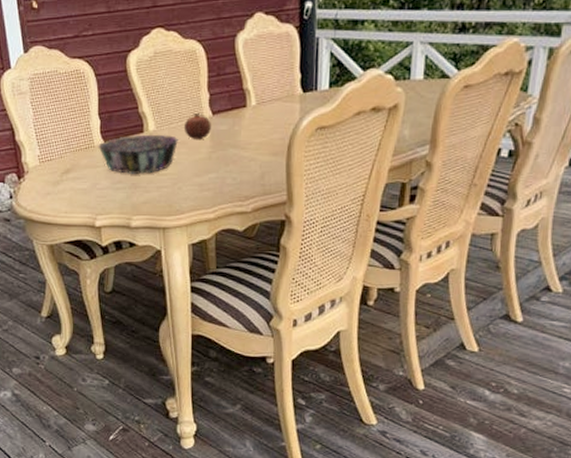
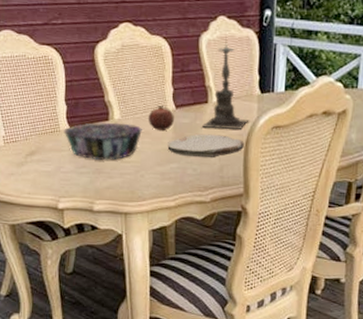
plate: none [205,140,286,166] -> present [167,134,244,158]
candle holder: none [240,34,291,135] -> present [201,37,250,130]

